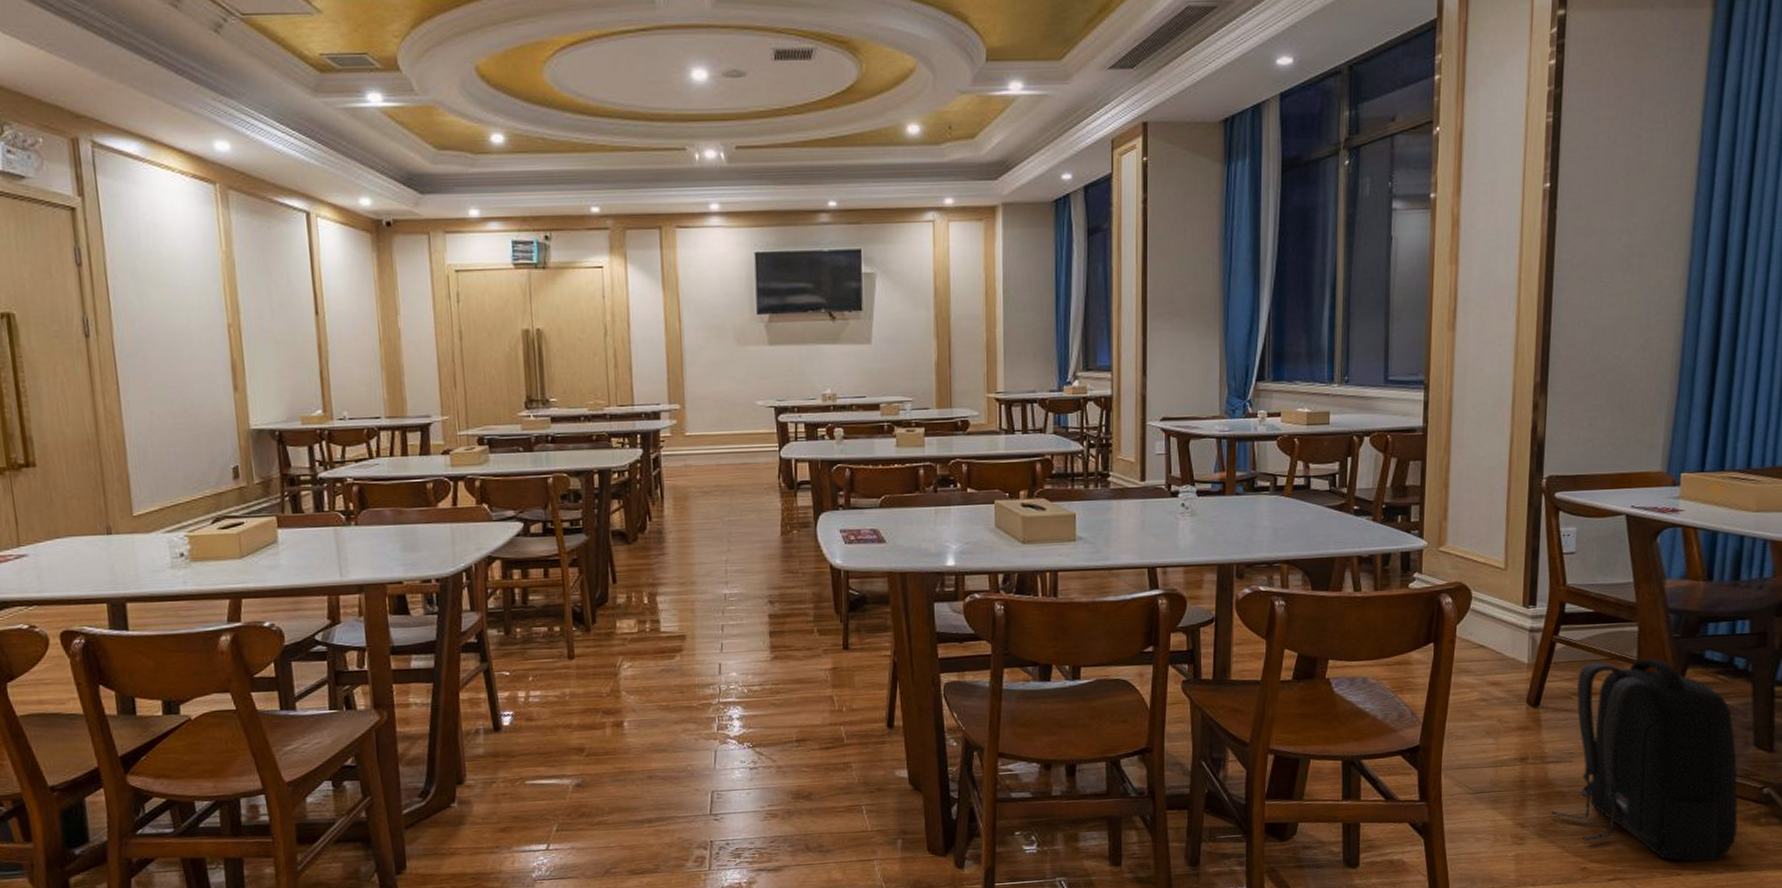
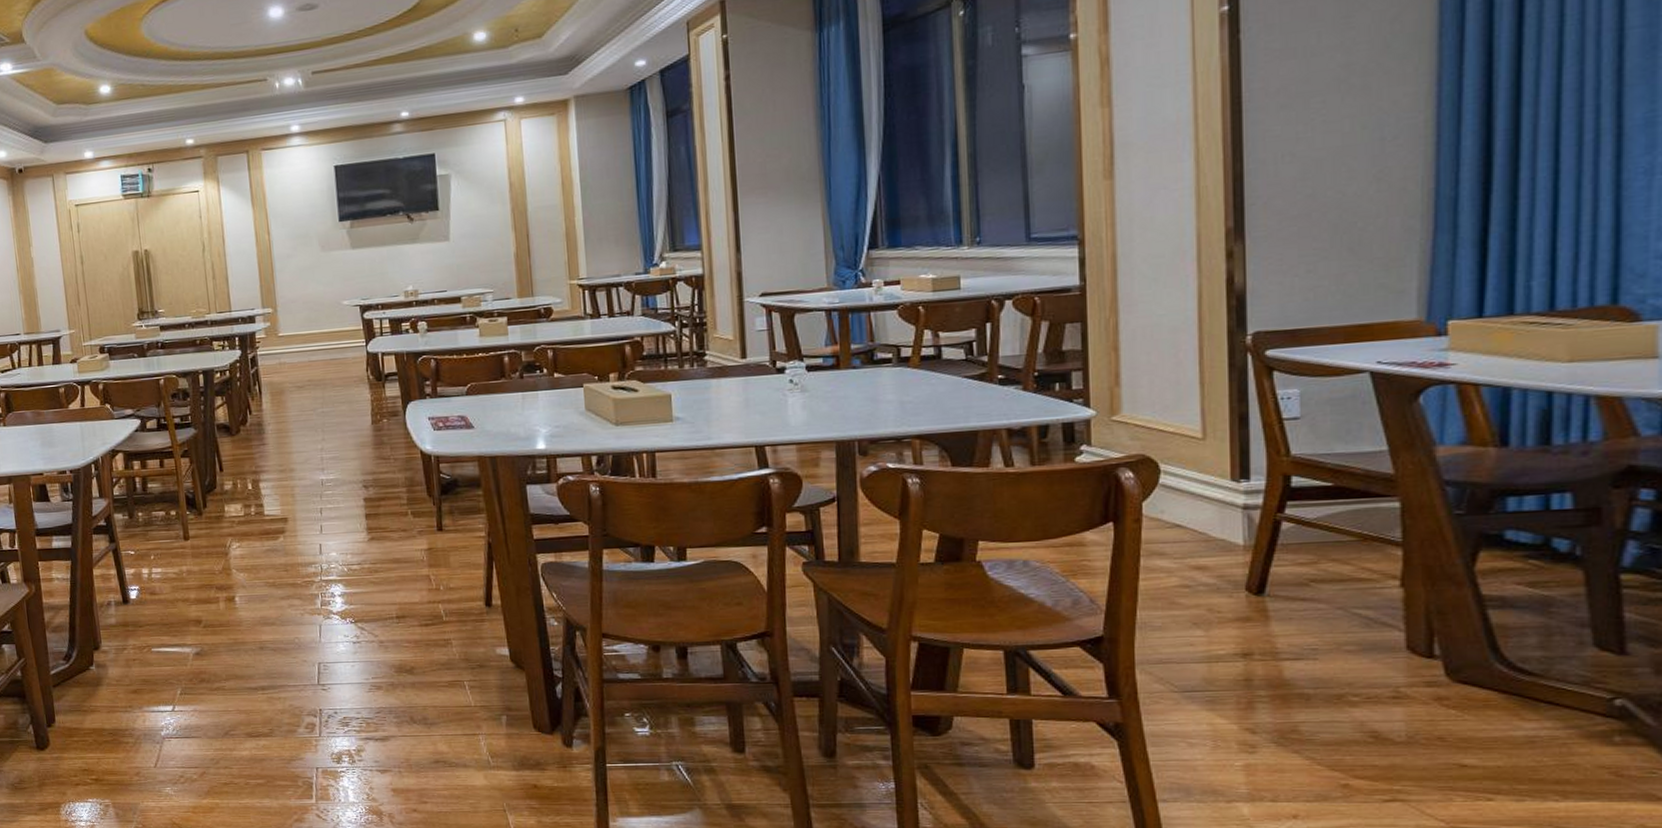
backpack: present [1550,658,1739,862] -> none [1291,539,1578,787]

